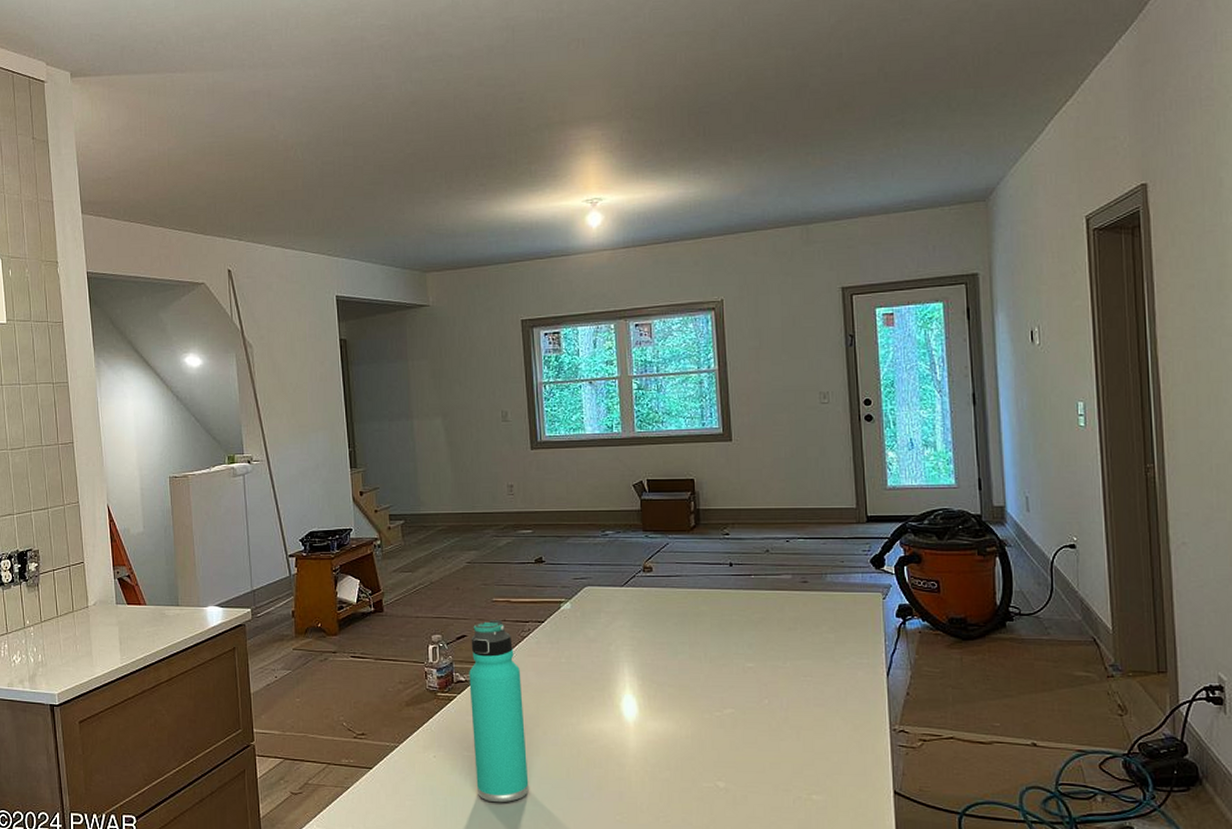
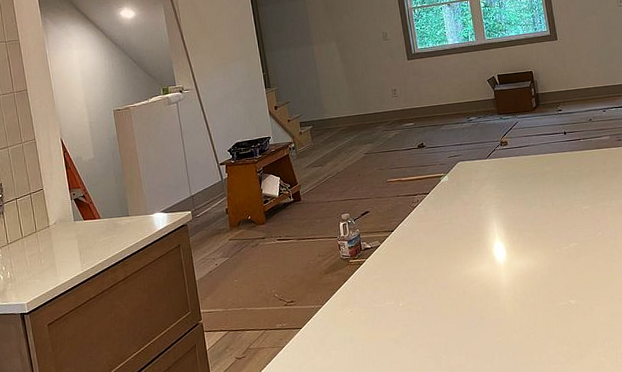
thermos bottle: present [469,620,529,803] -> none [373,196,428,342]

